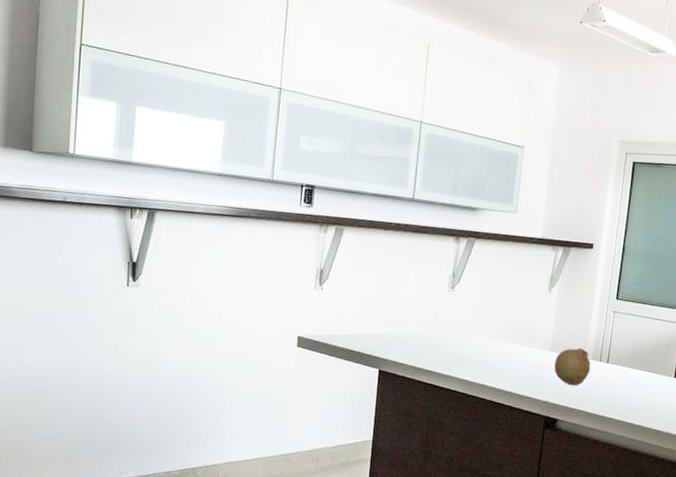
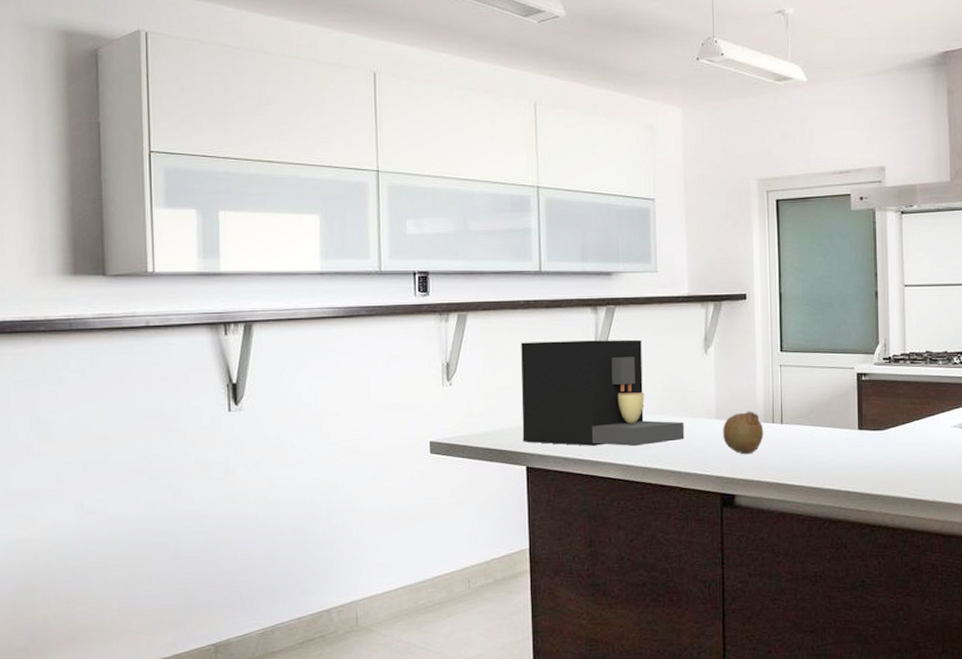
coffee maker: none [379,260,522,366] -> present [521,339,685,447]

